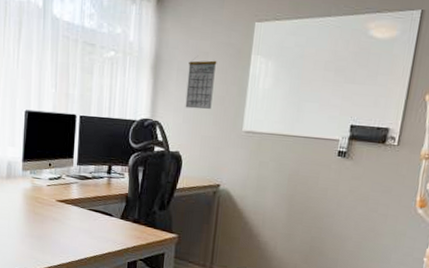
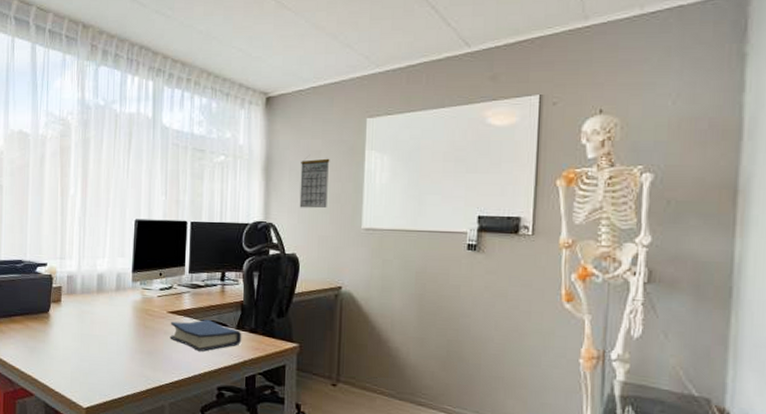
hardback book: none [58,208,126,239] -> present [170,319,242,352]

